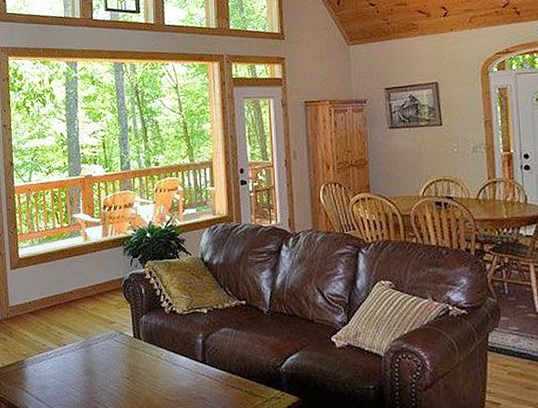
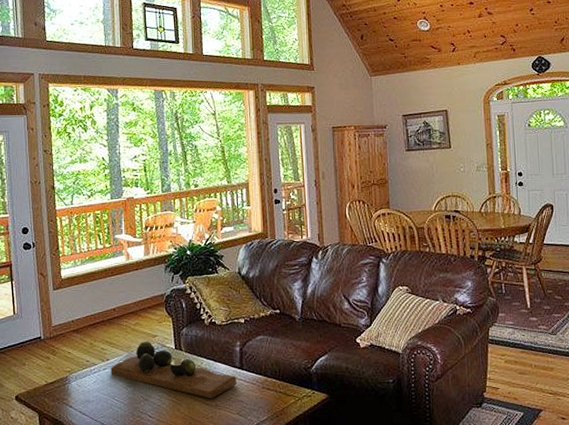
decorative tray: none [67,327,198,394] -> present [111,341,237,399]

